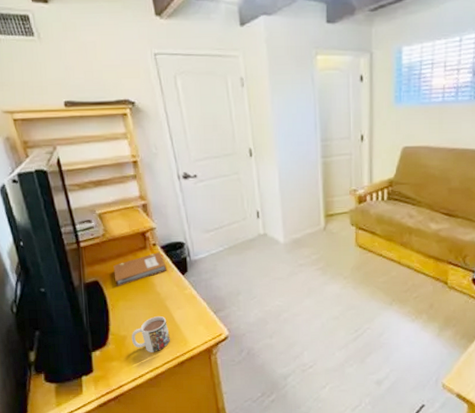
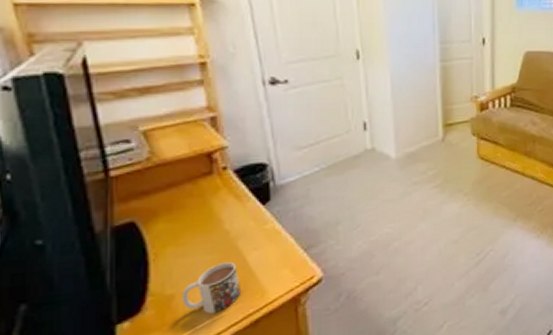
notebook: present [113,252,168,286] -> none [160,178,242,227]

